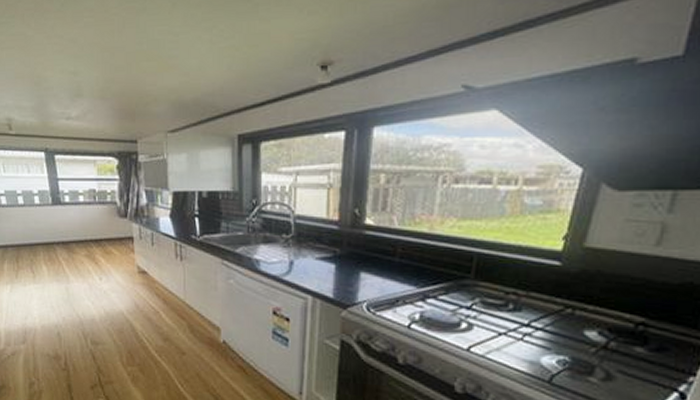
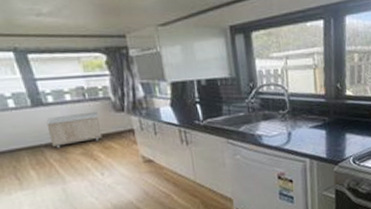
storage bench: none [61,215,105,247] -> present [46,111,102,148]

